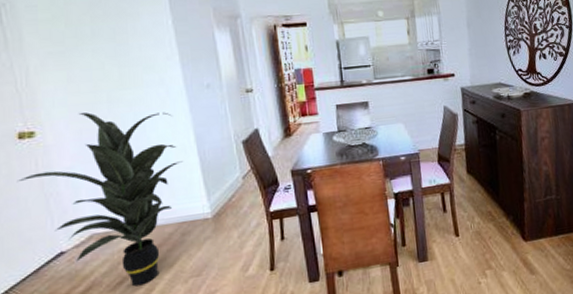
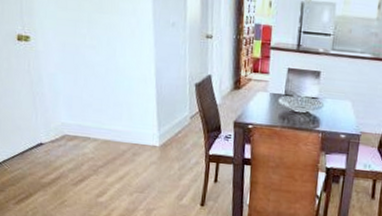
indoor plant: present [18,112,183,287] -> none [15,28,142,187]

